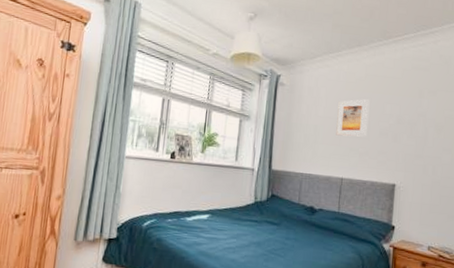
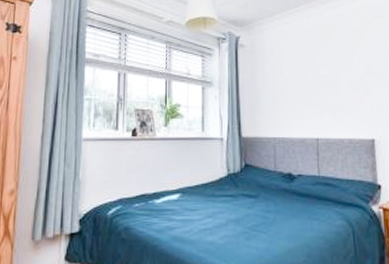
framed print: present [336,99,370,137] -> none [303,53,337,94]

